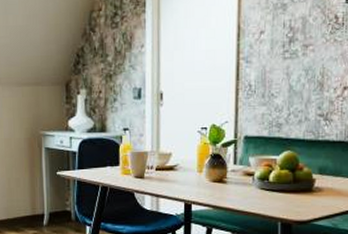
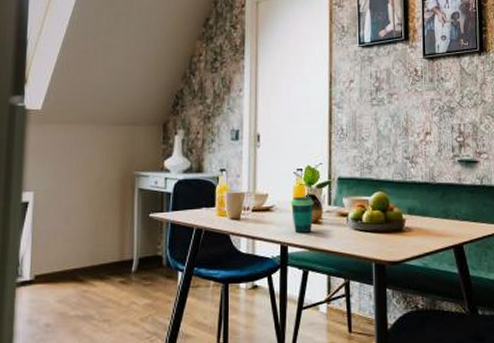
cup: none [194,156,219,192] -> present [290,197,314,233]

